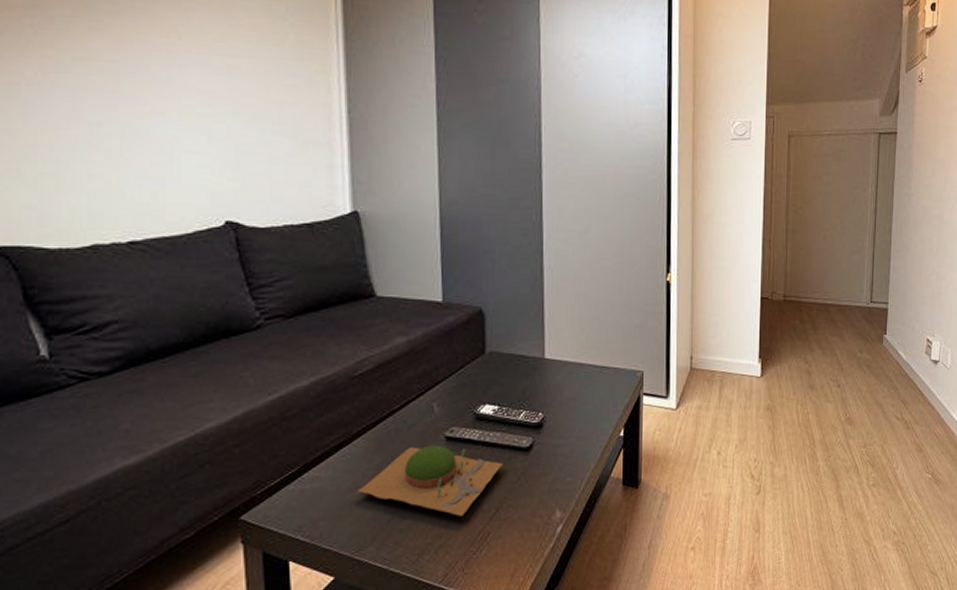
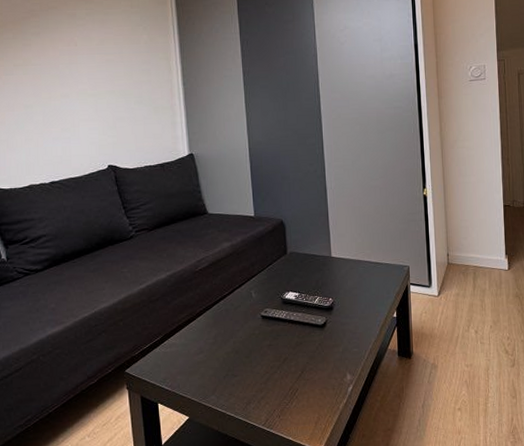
plant: present [357,445,502,516] -> none [202,322,304,376]

